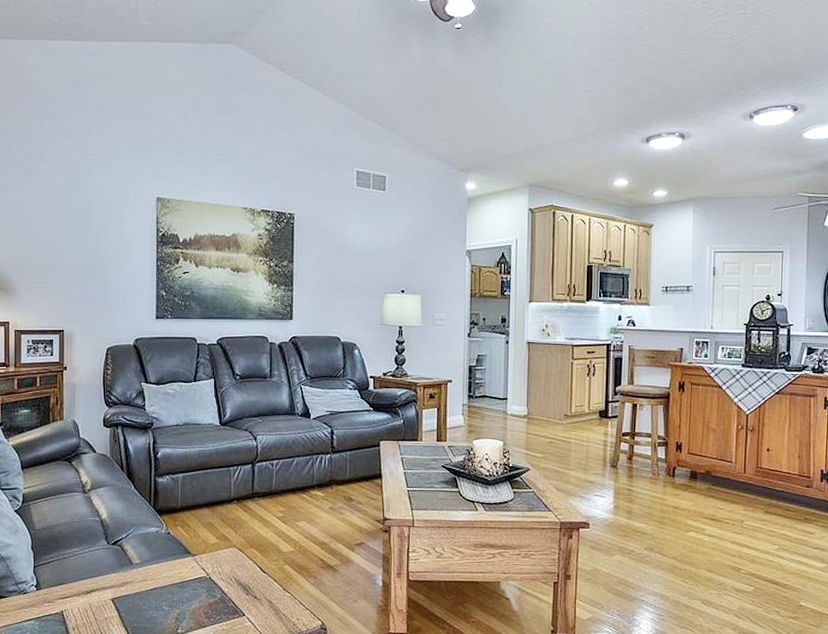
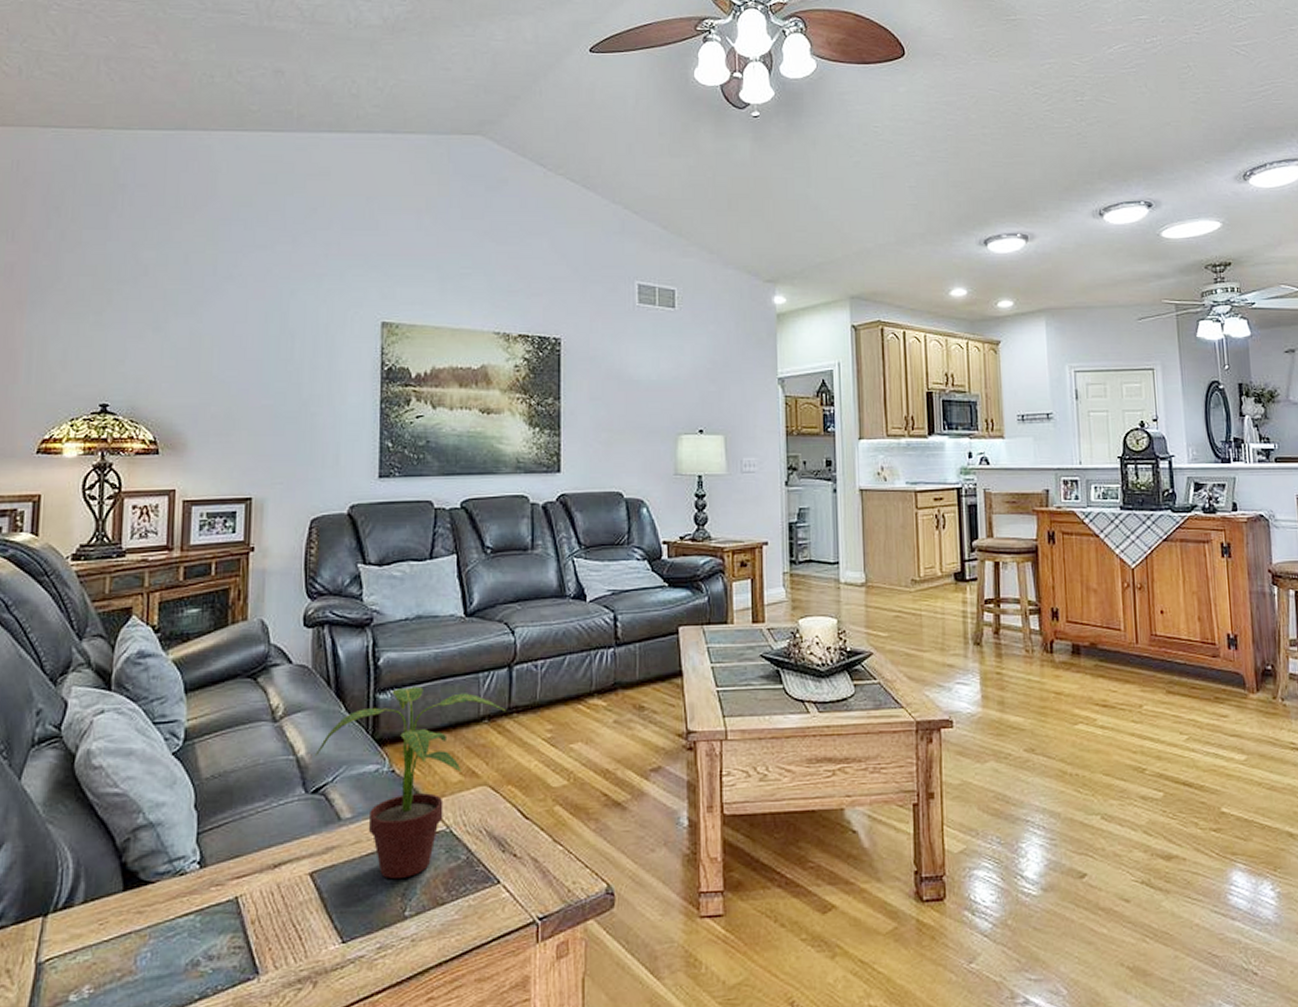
potted plant: none [114,474,250,608] -> present [315,686,506,880]

